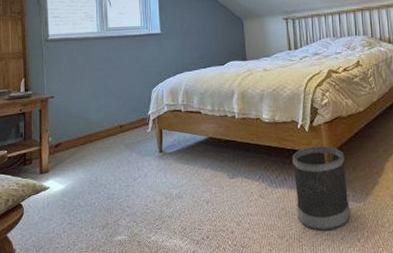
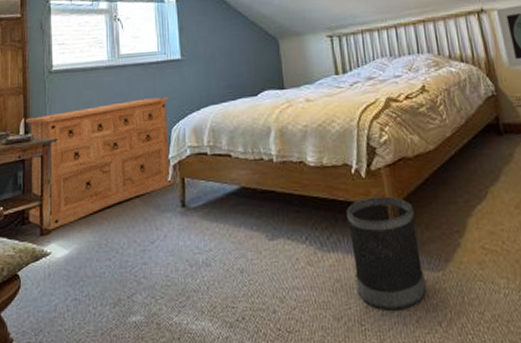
dresser: none [26,64,154,170] -> present [26,97,175,230]

